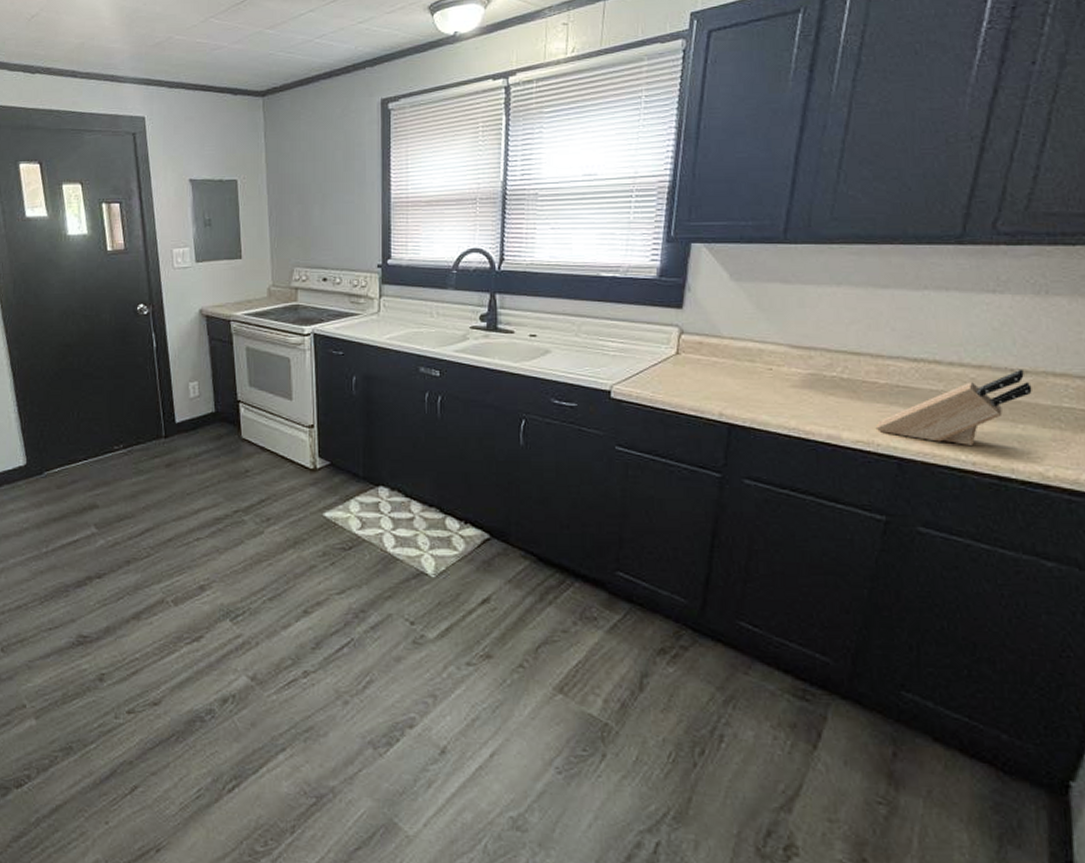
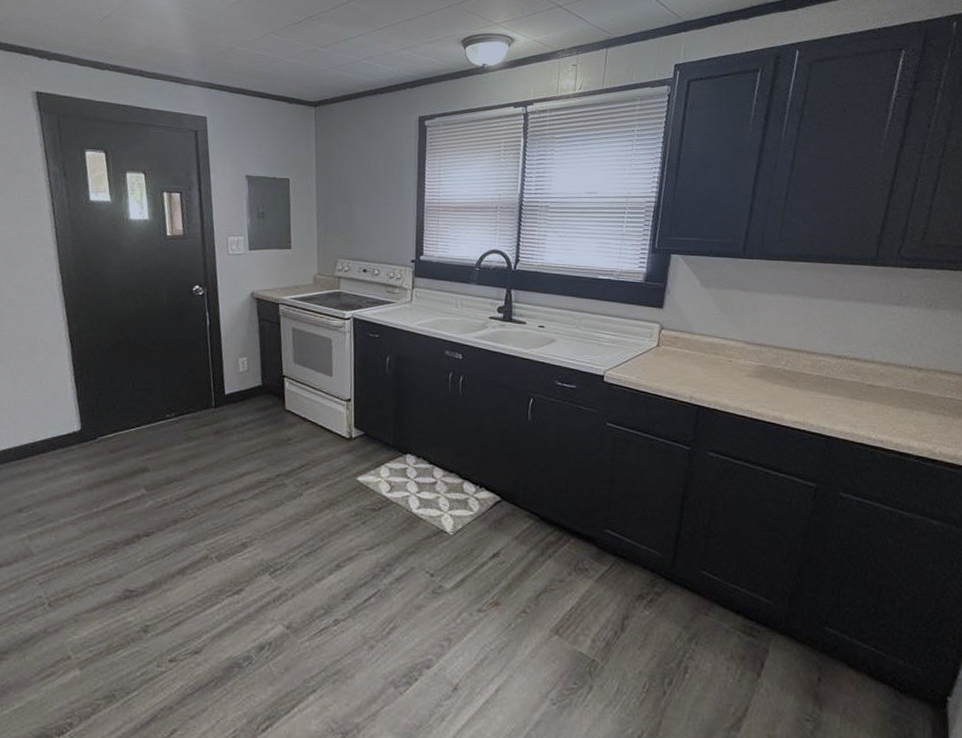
knife block: present [875,369,1032,445] -> none [809,366,925,427]

